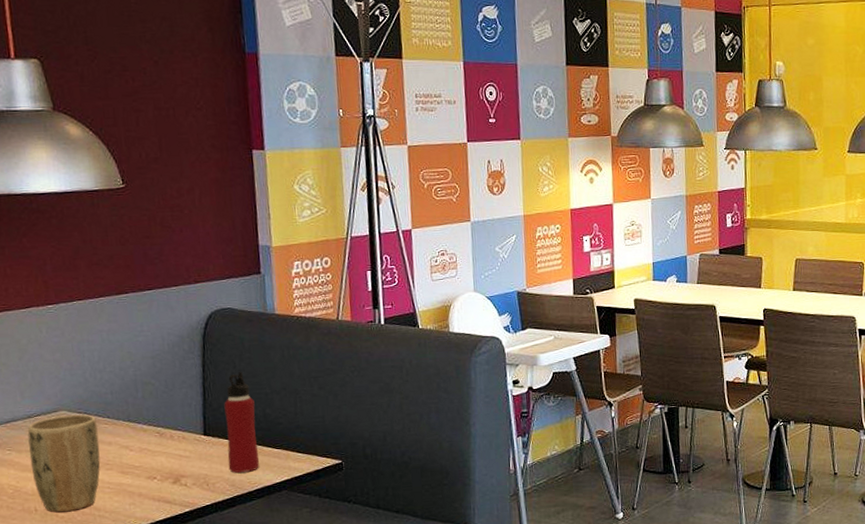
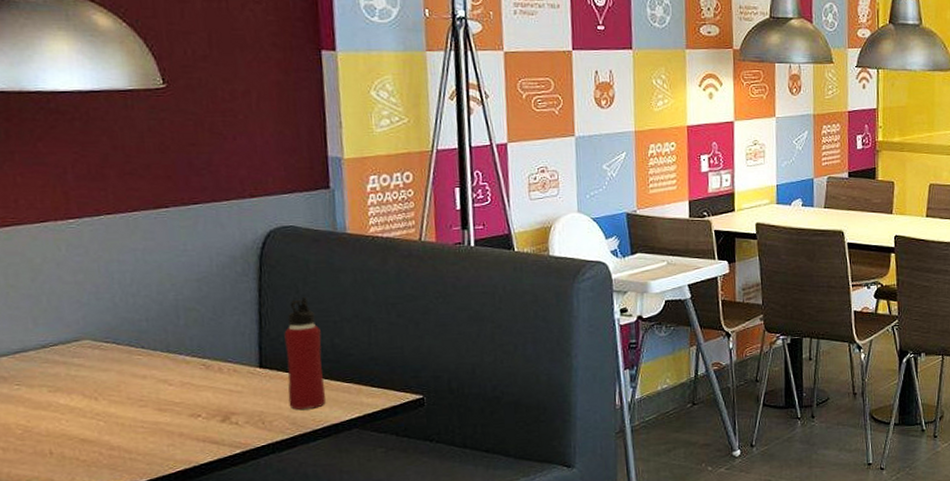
plant pot: present [27,414,101,513] -> none [41,343,132,456]

